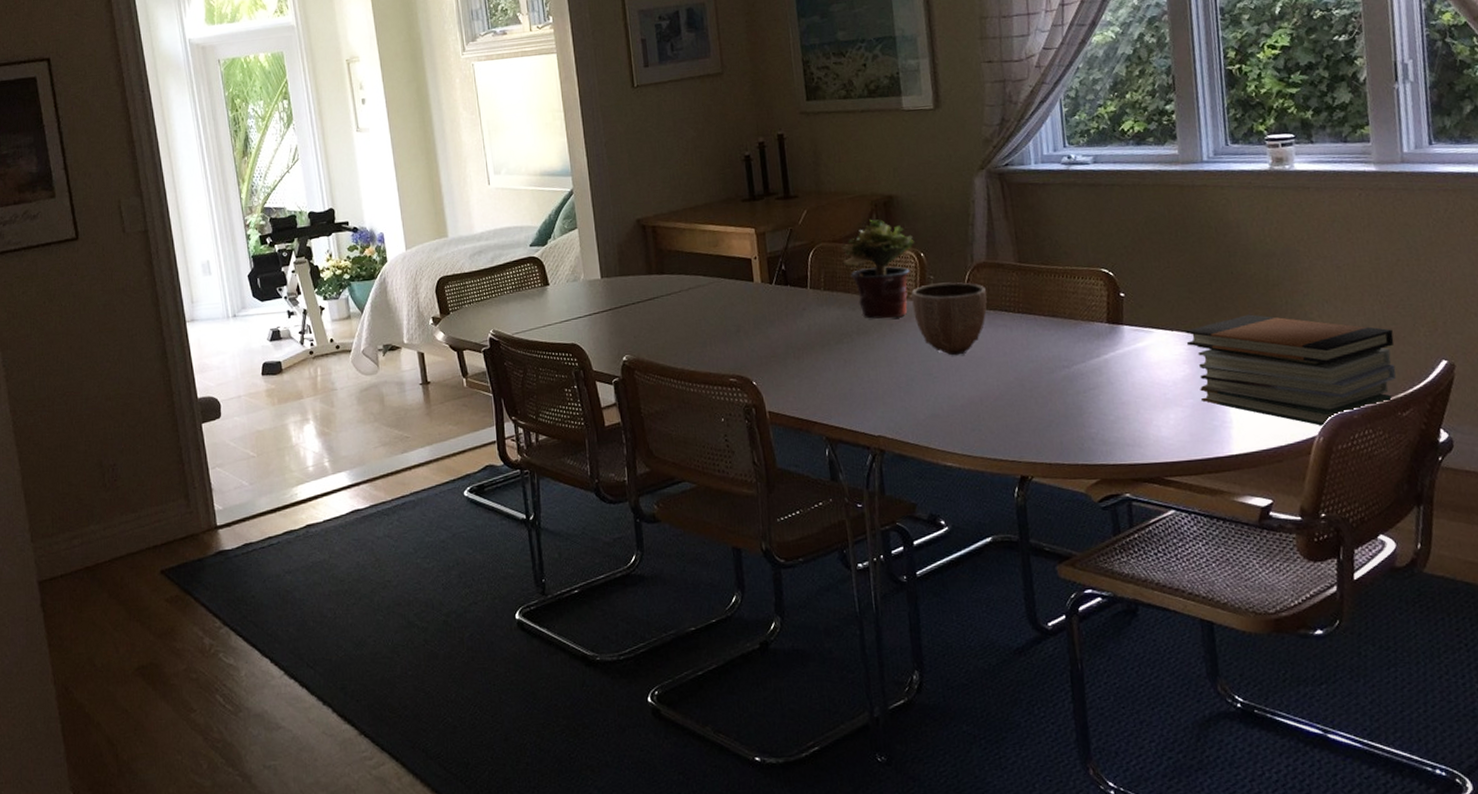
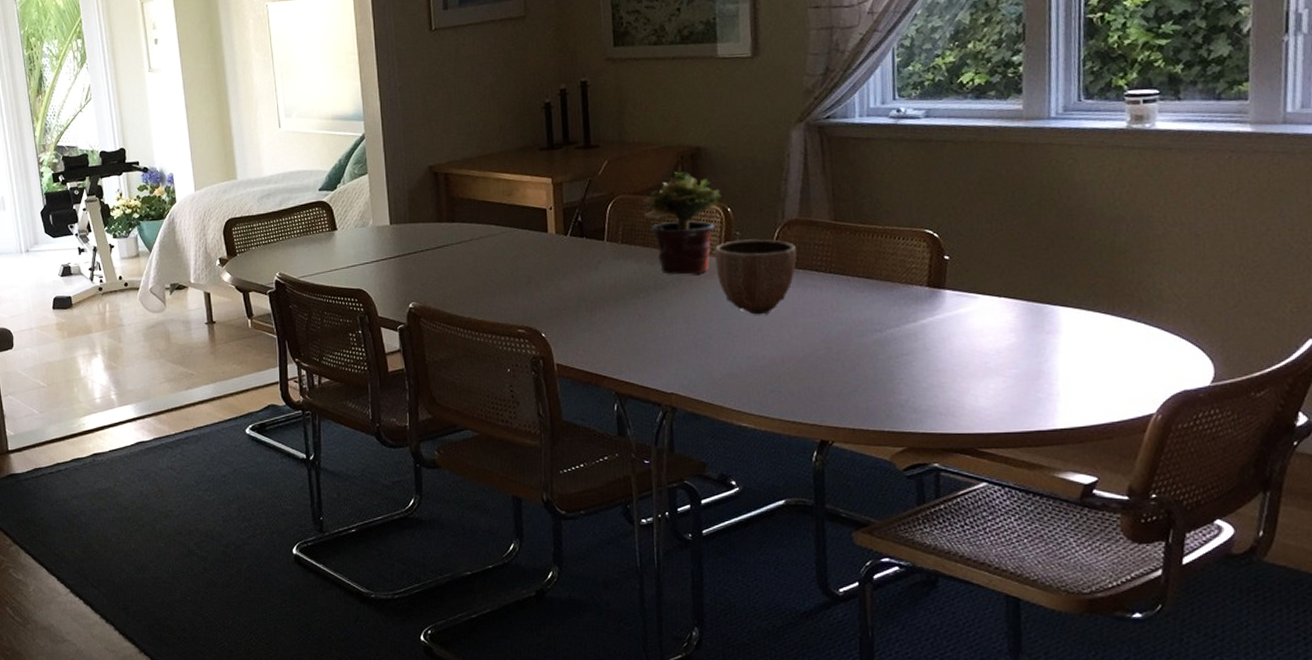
book stack: present [1186,314,1396,427] -> none [1014,282,1255,404]

